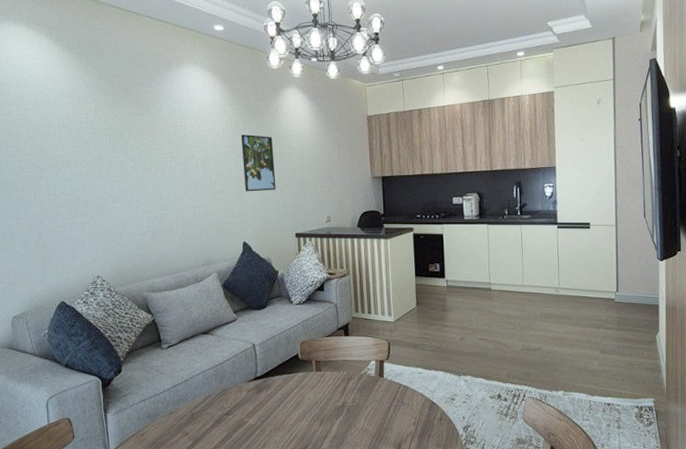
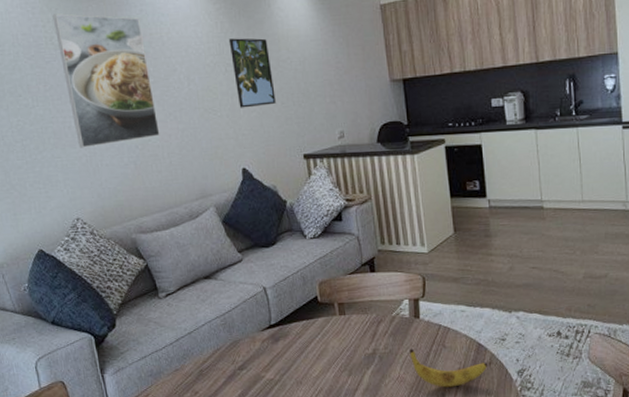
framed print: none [95,104,176,217] -> present [52,13,160,148]
banana: none [373,404,439,439] -> present [409,349,488,388]

